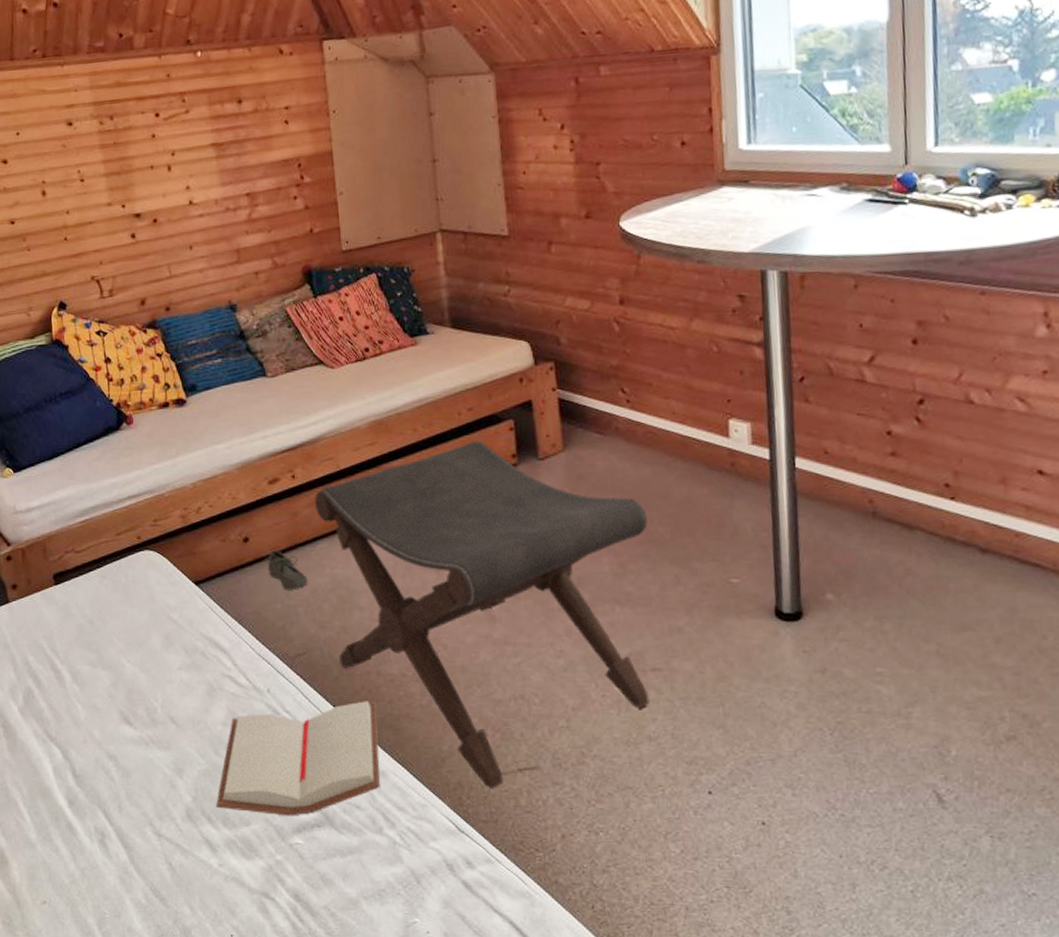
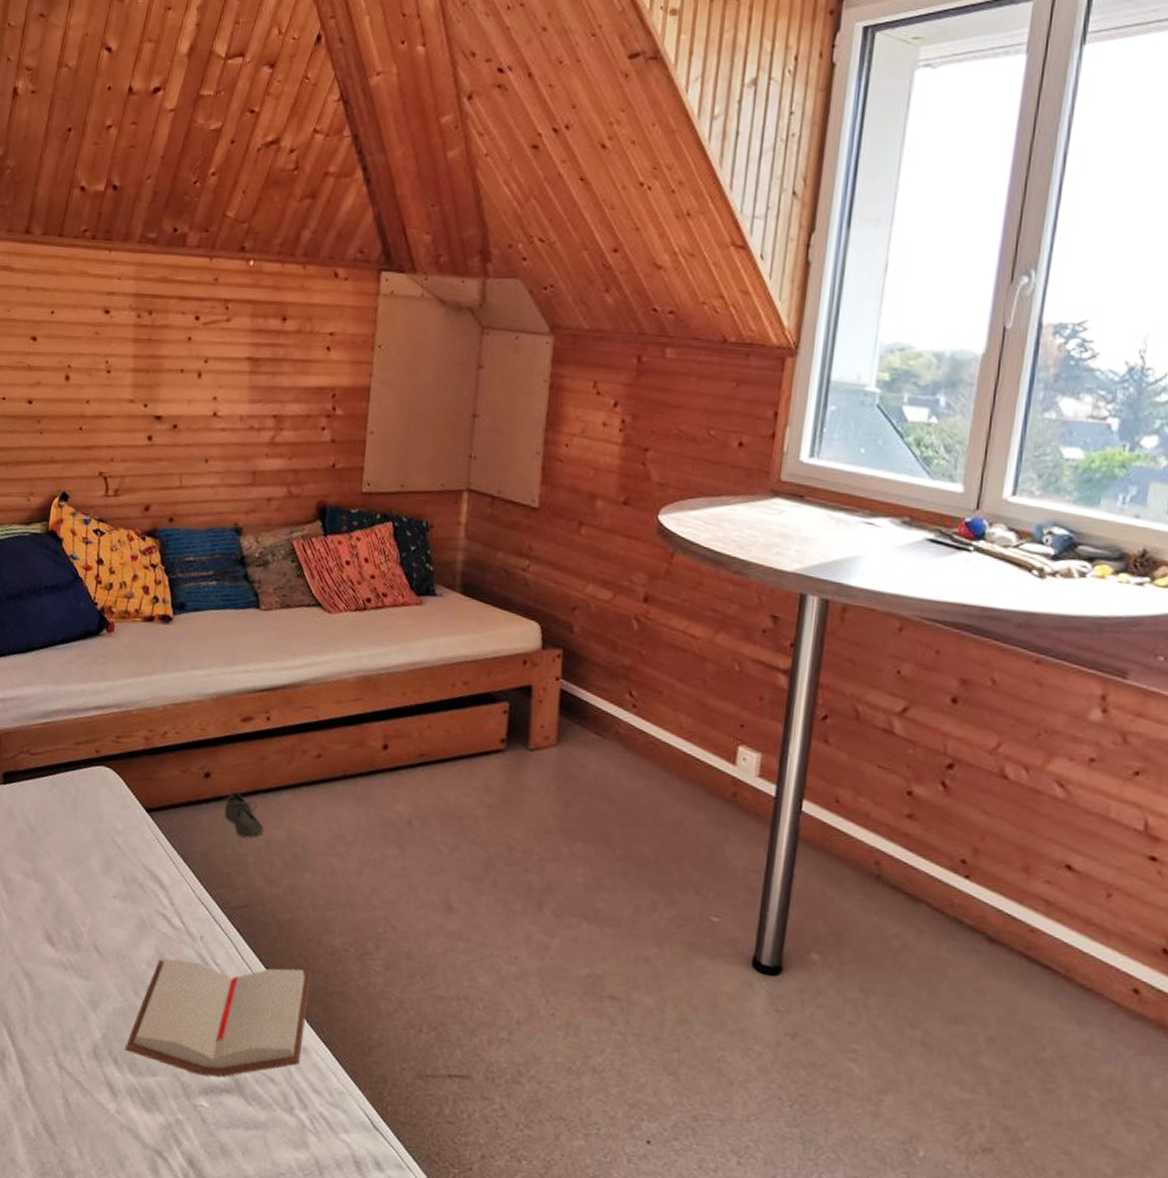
footstool: present [315,440,650,789] -> none [281,716,633,1091]

